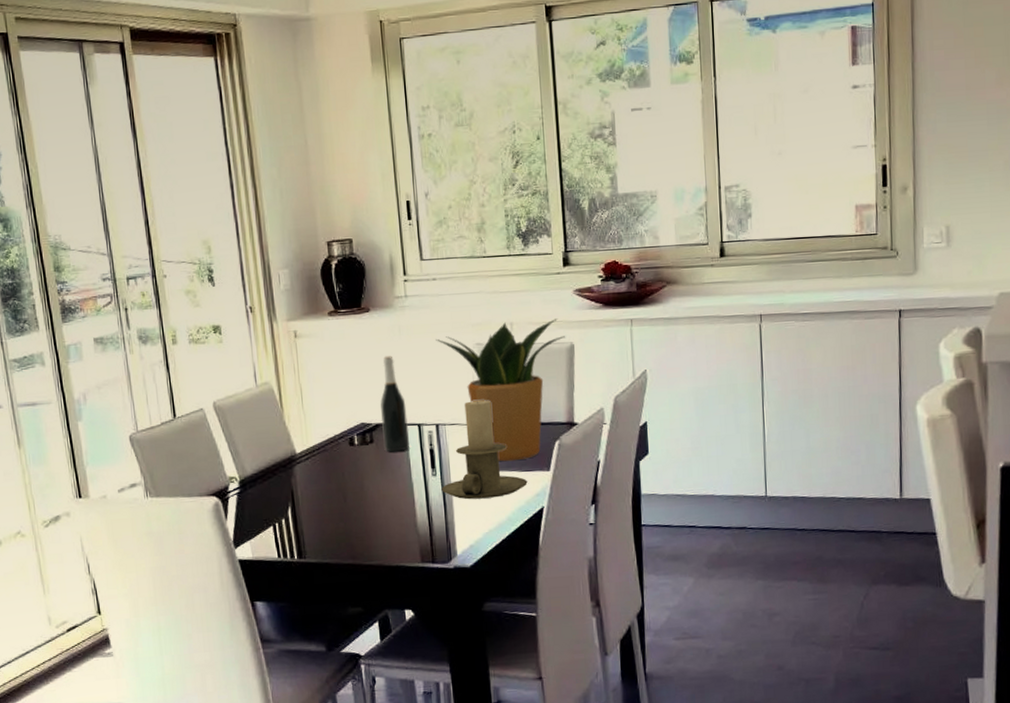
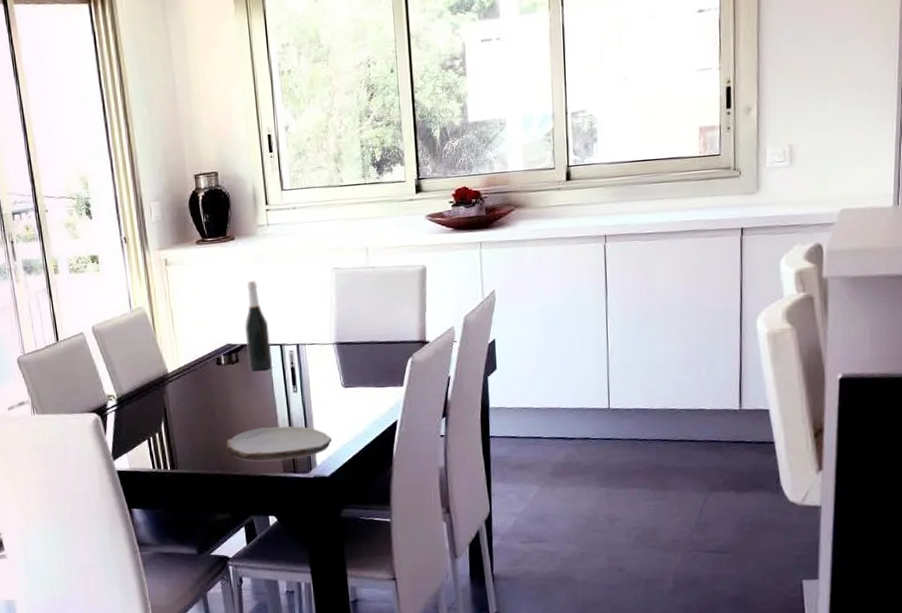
plate: none [358,512,474,551] -> present [225,426,333,462]
potted plant: present [436,318,565,462] -> none [296,243,417,379]
candle holder: present [441,400,528,500] -> none [302,321,383,414]

